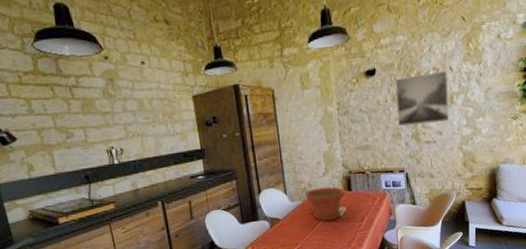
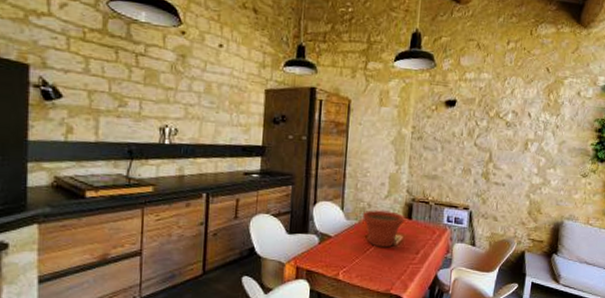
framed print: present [395,70,449,126] -> none [469,114,526,166]

